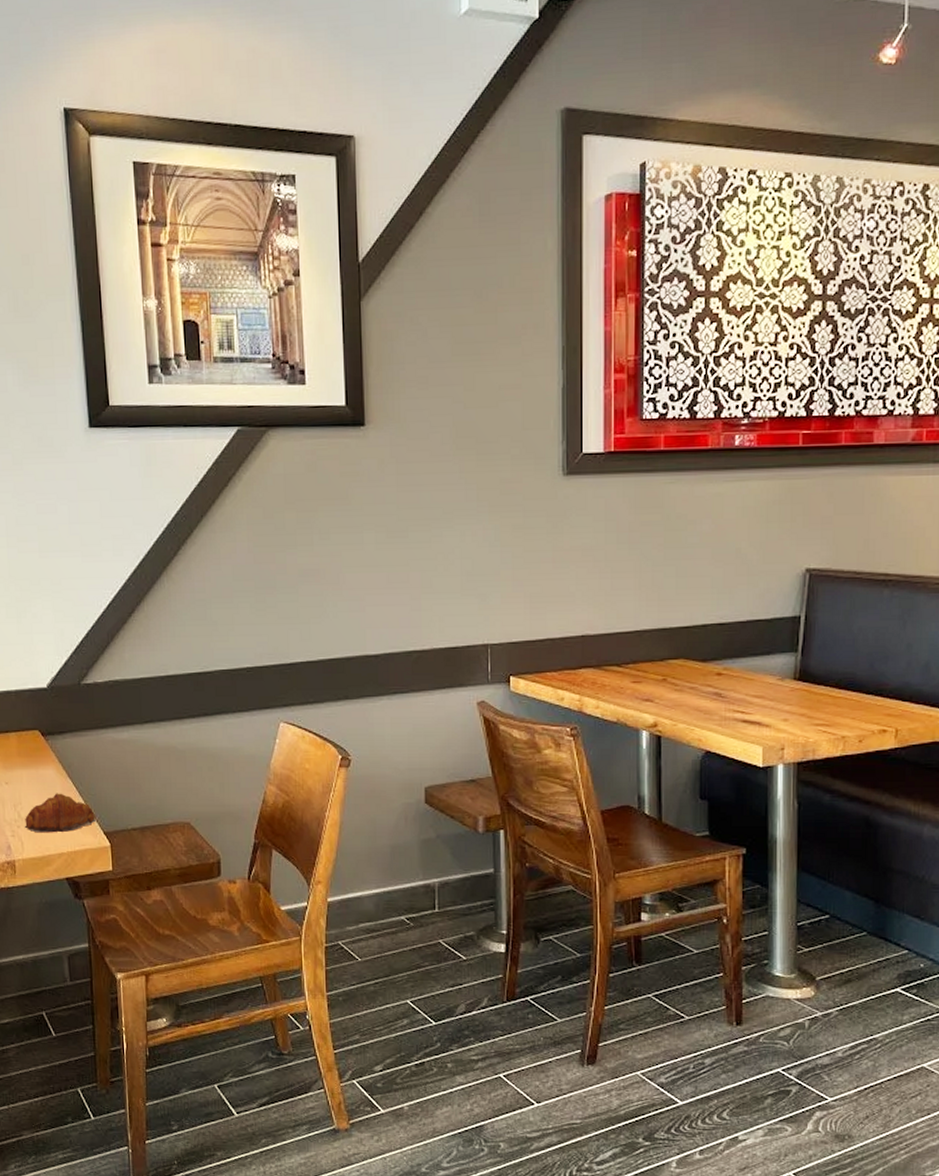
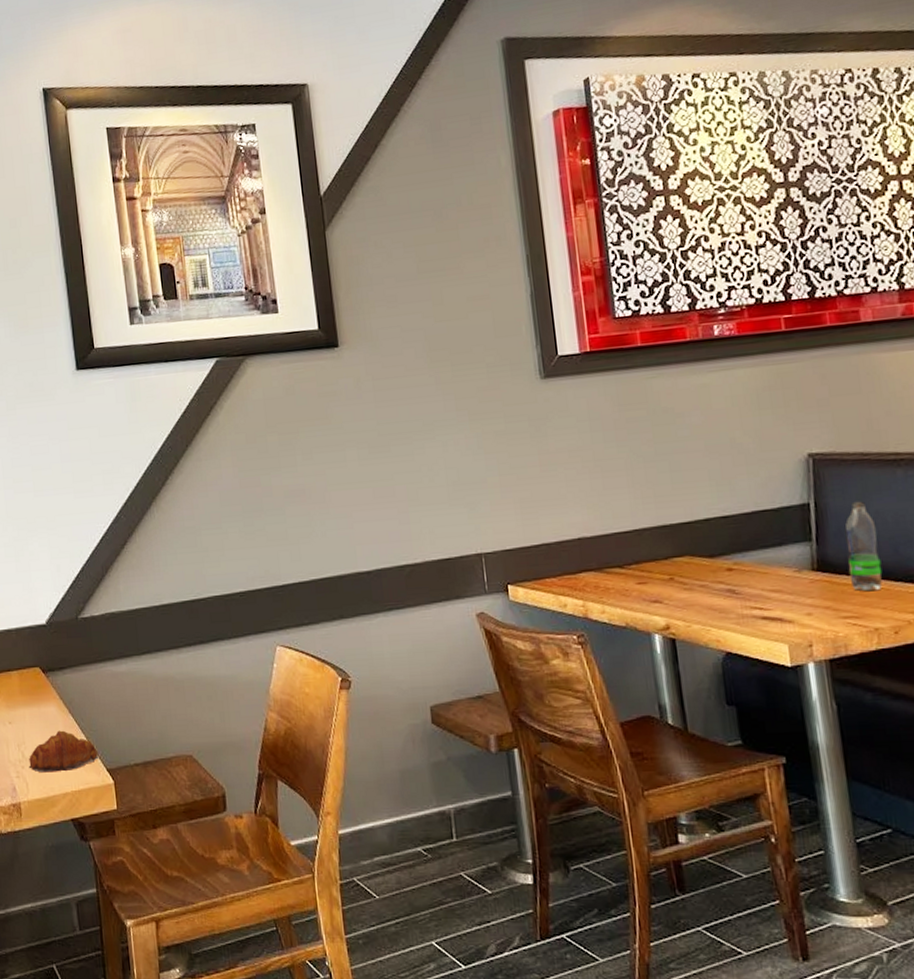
bottle: none [826,617,858,702] -> present [844,501,883,592]

